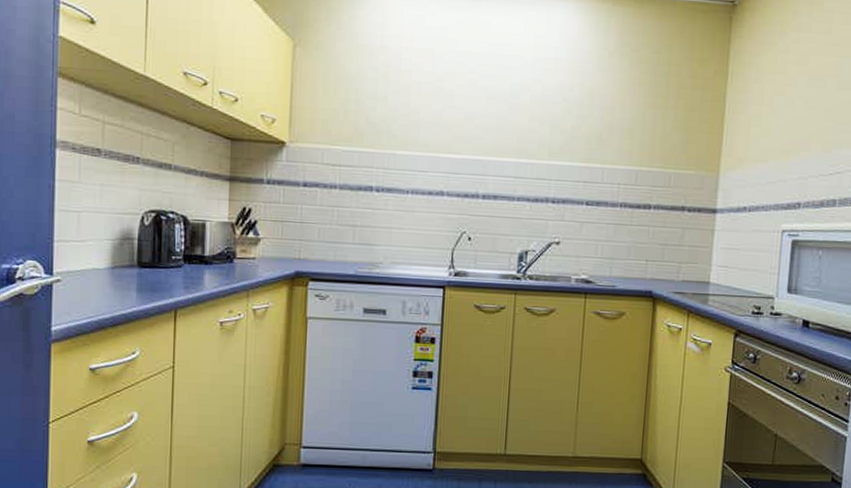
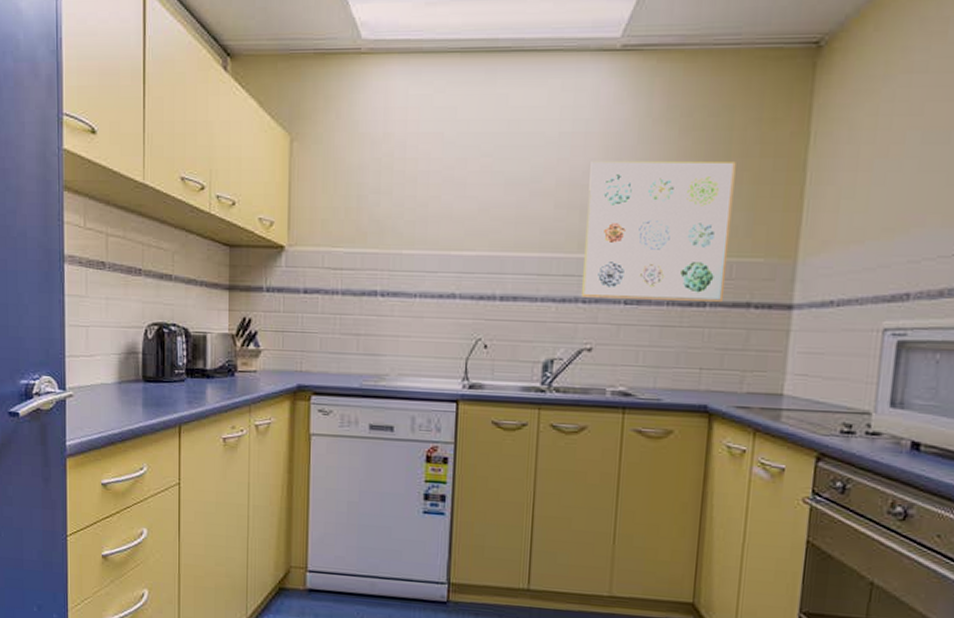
wall art: none [552,83,674,205] -> present [582,161,736,302]

